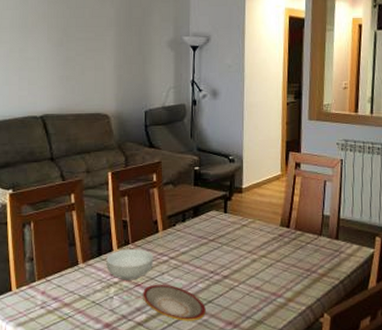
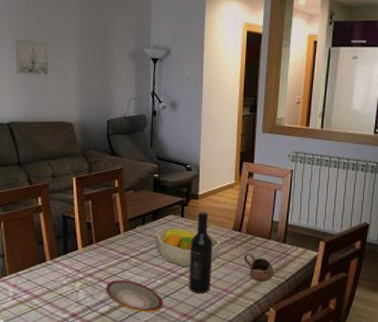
wall art: none [51,29,85,67] -> present [15,38,49,76]
cereal bowl: present [106,249,154,280] -> none [72,248,116,276]
fruit bowl: none [195,223,268,269] -> present [154,227,221,268]
wine bottle: none [233,207,259,298] -> present [189,212,213,293]
cup: none [293,251,326,283] -> present [244,253,273,282]

